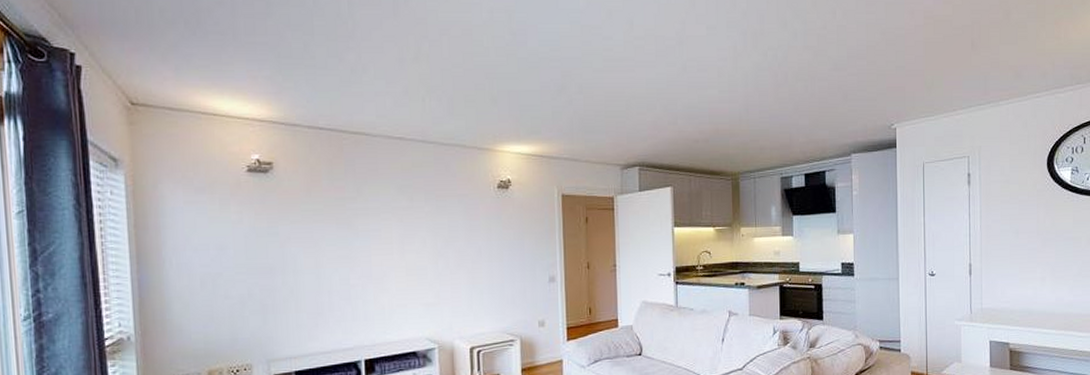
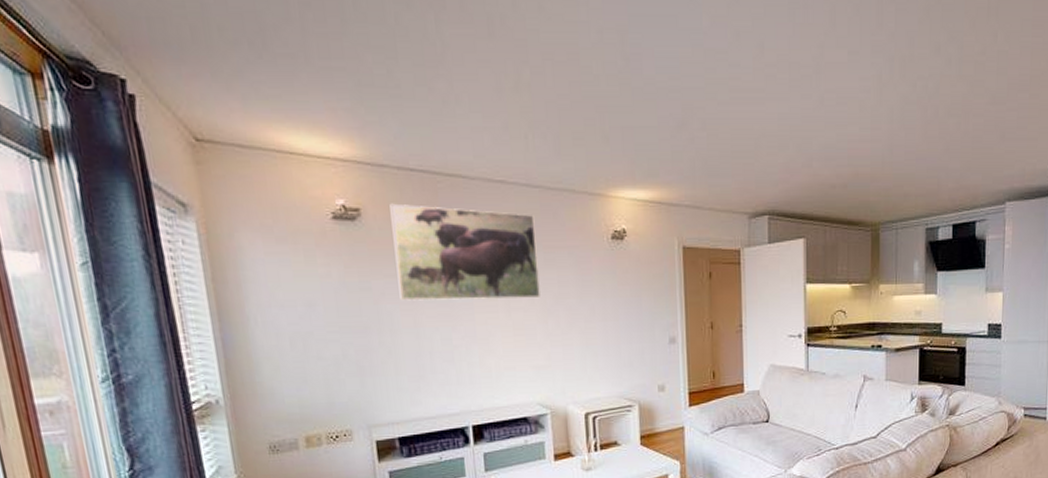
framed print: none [299,157,432,244] -> present [389,203,540,301]

